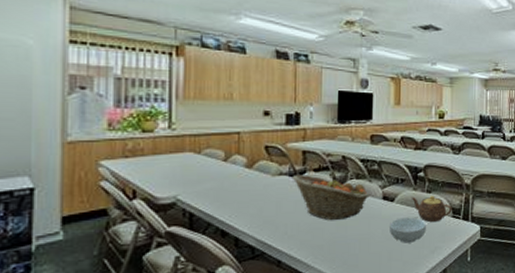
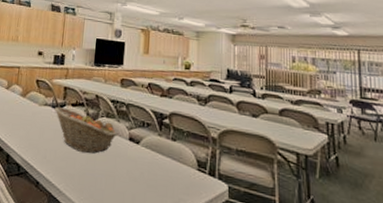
cereal bowl: present [390,217,426,243] -> none [134,161,170,189]
teapot: present [411,196,452,222] -> none [155,142,197,172]

